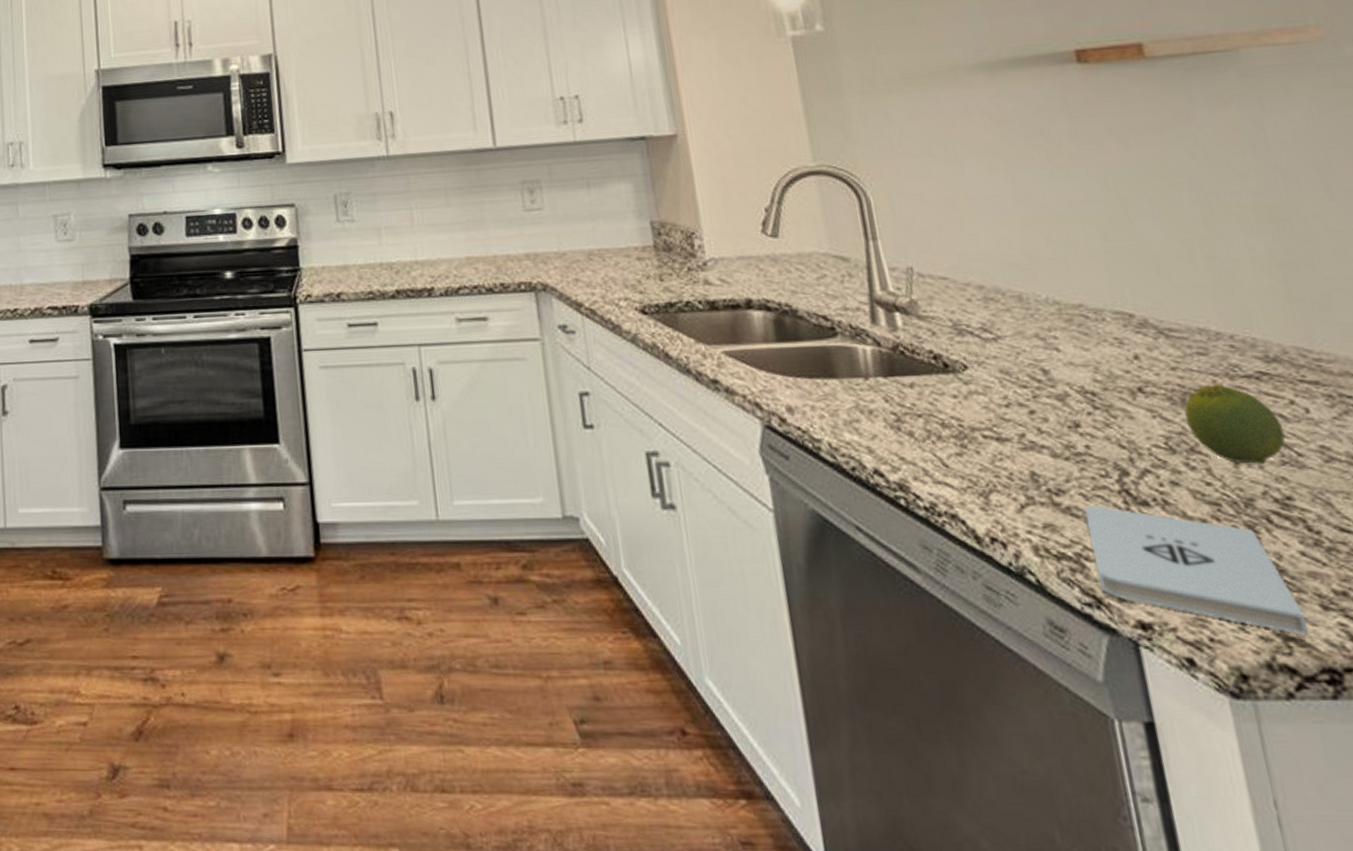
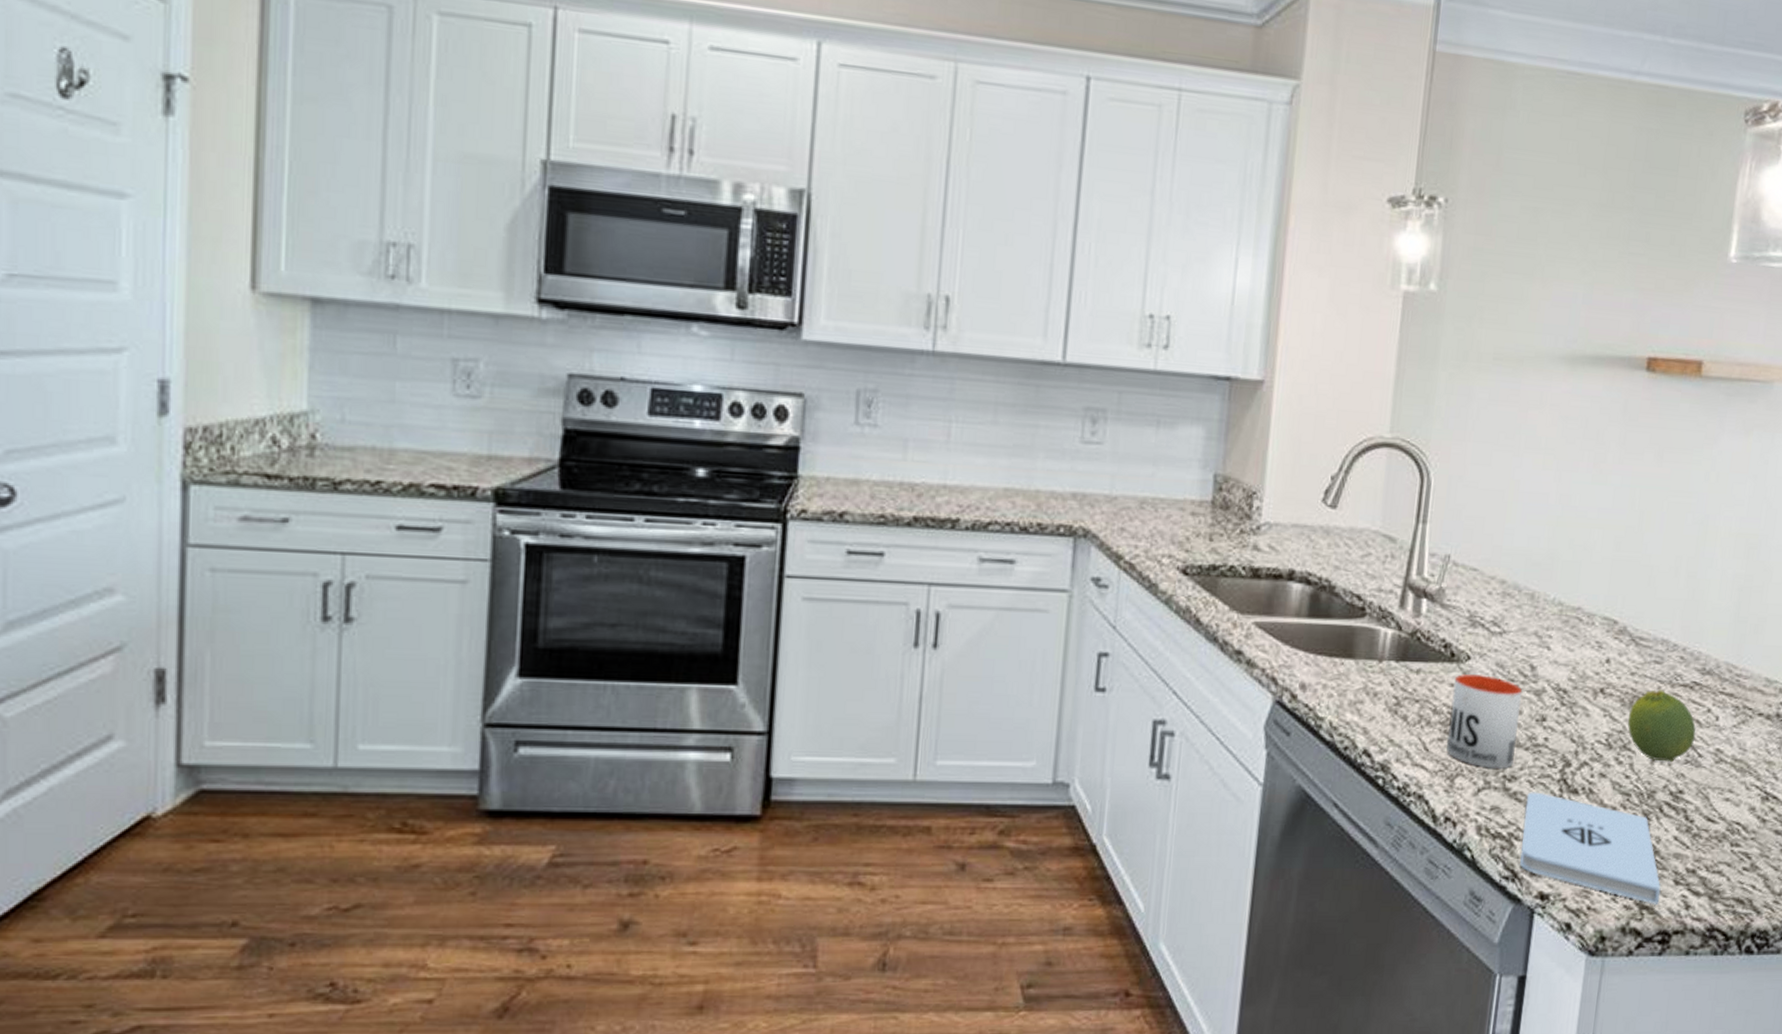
mug: none [955,383,1055,482] -> present [1446,674,1523,769]

